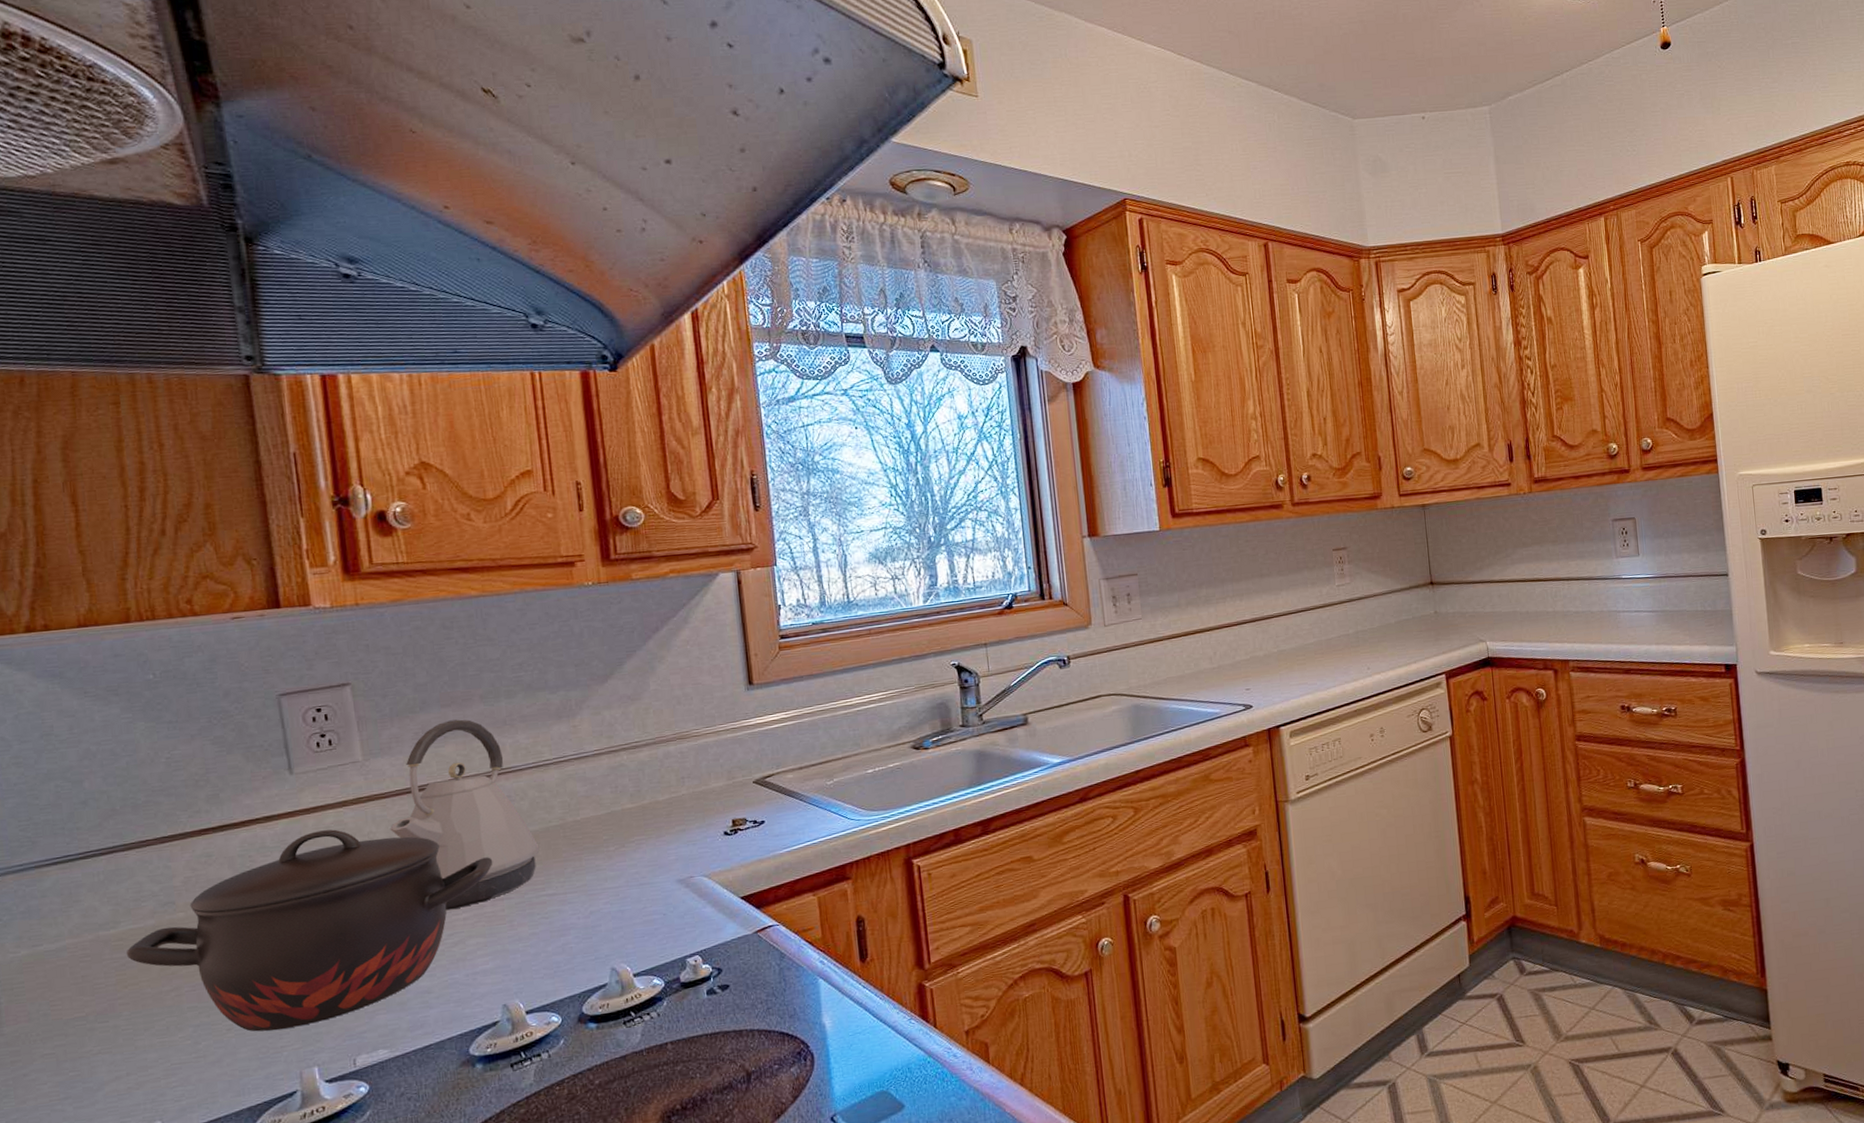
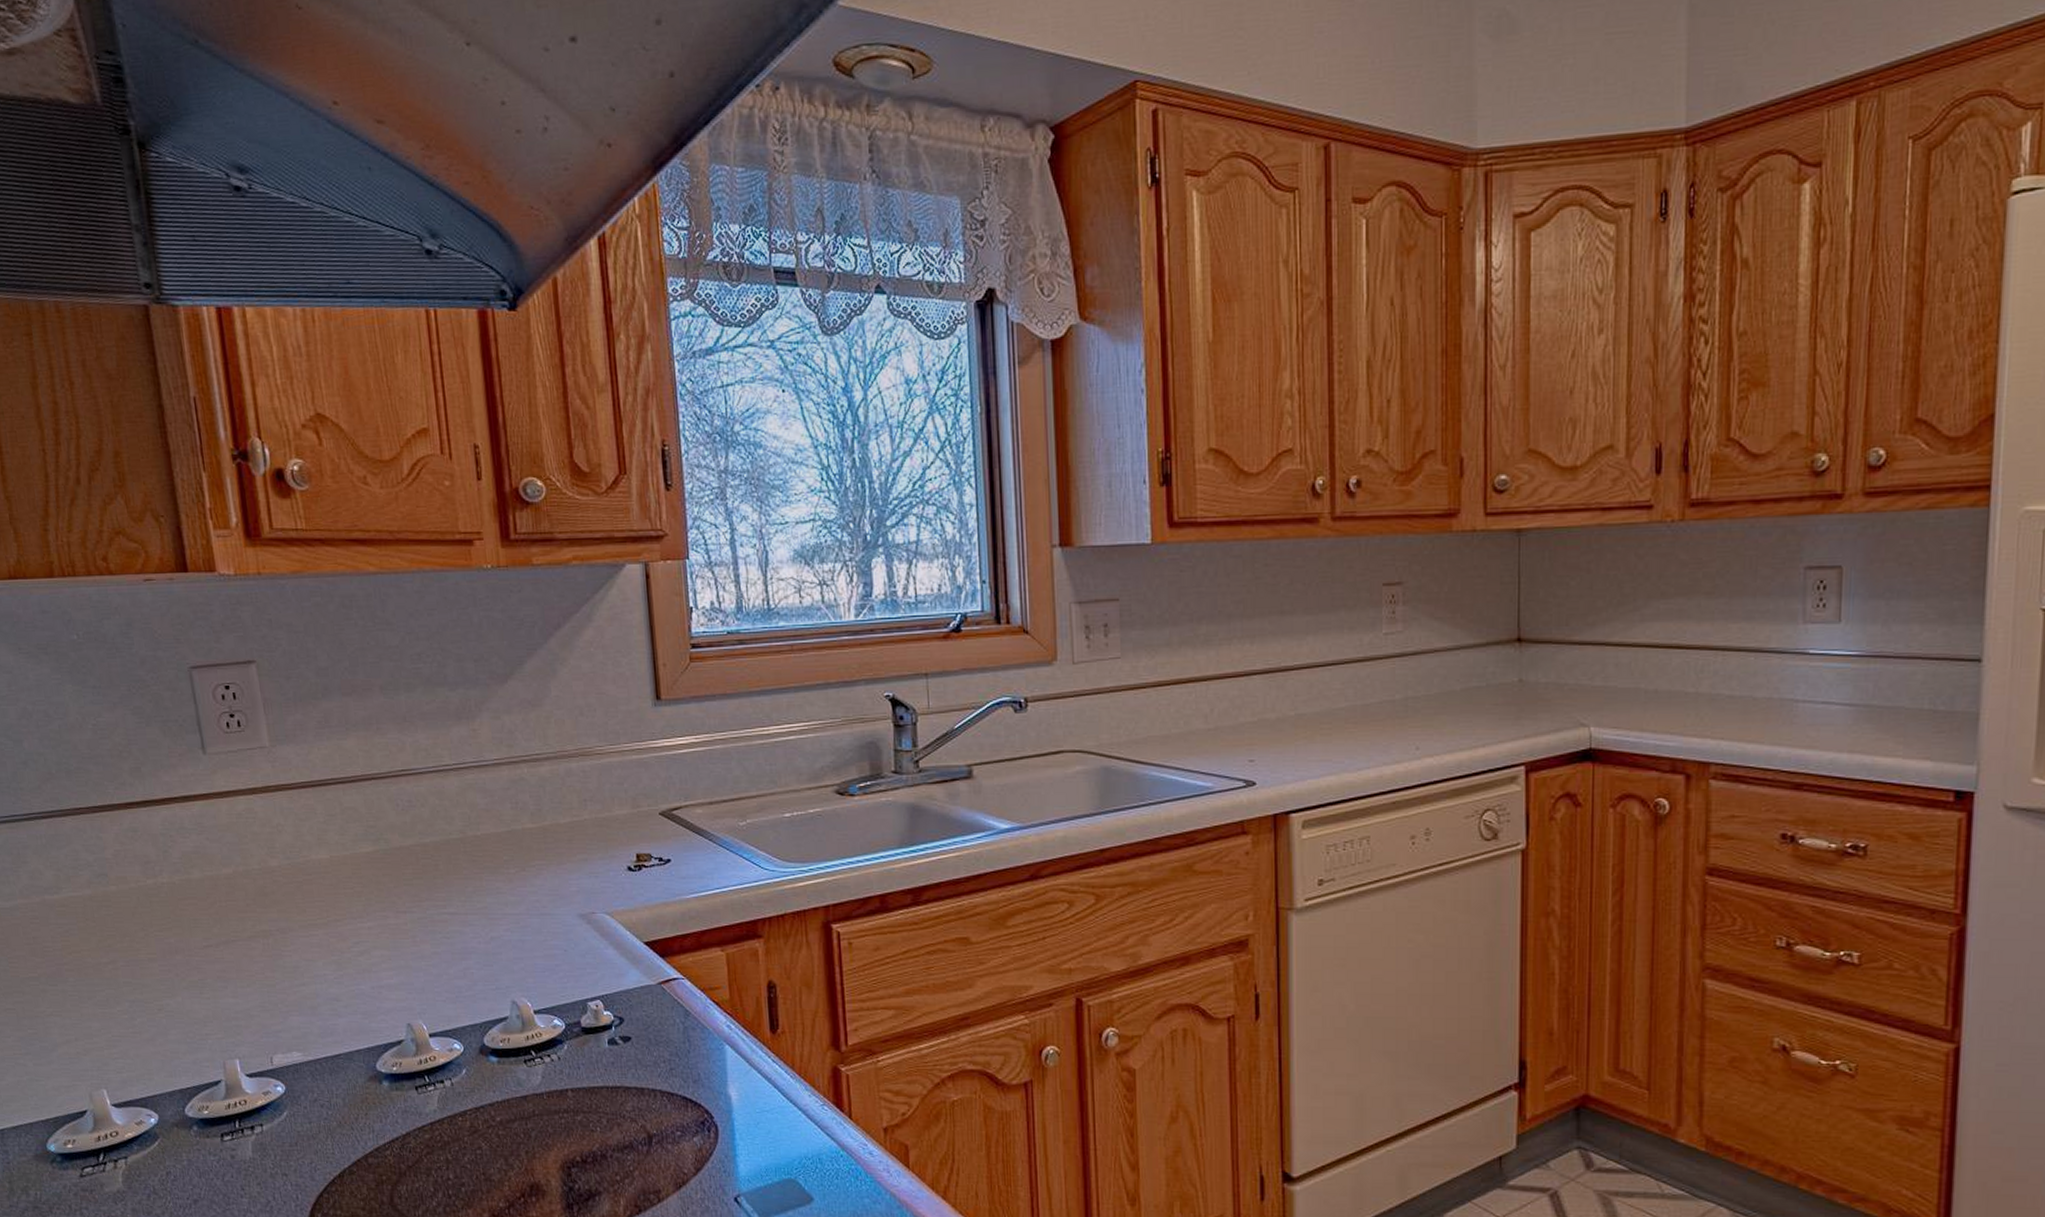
cooking pot: present [126,829,493,1032] -> none [68,817,396,1017]
kettle: present [390,719,540,911] -> none [297,711,441,917]

